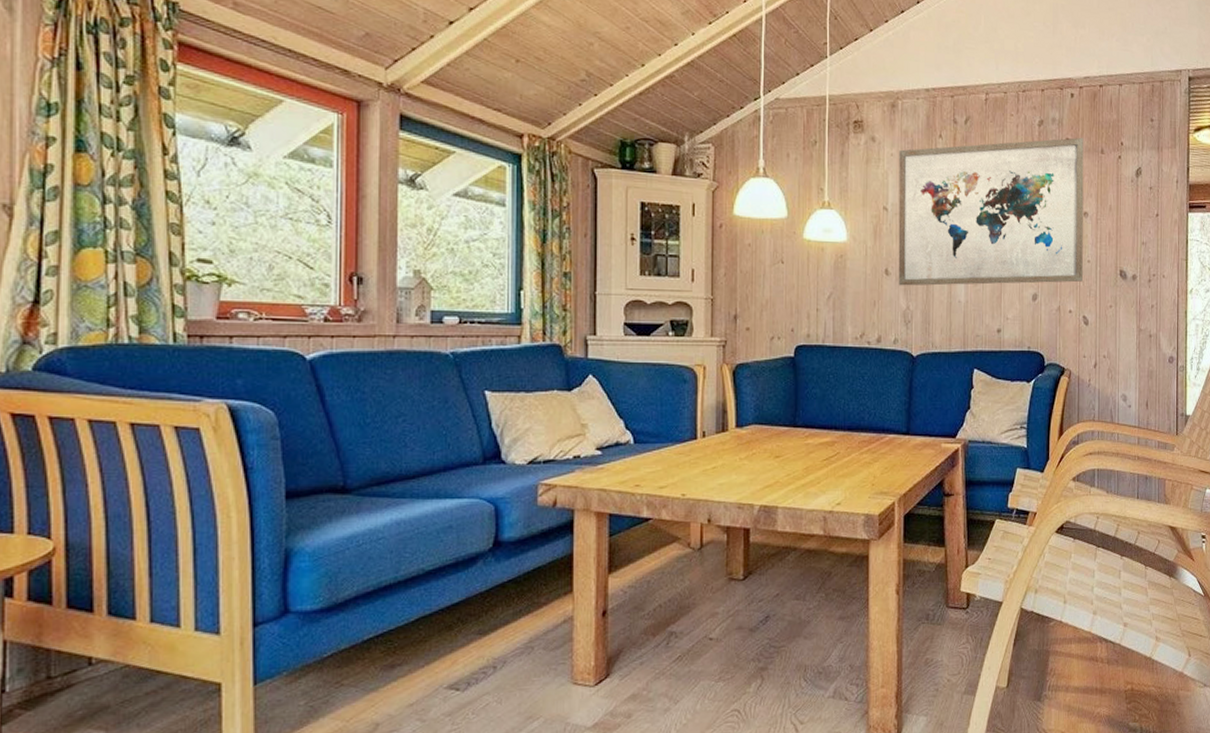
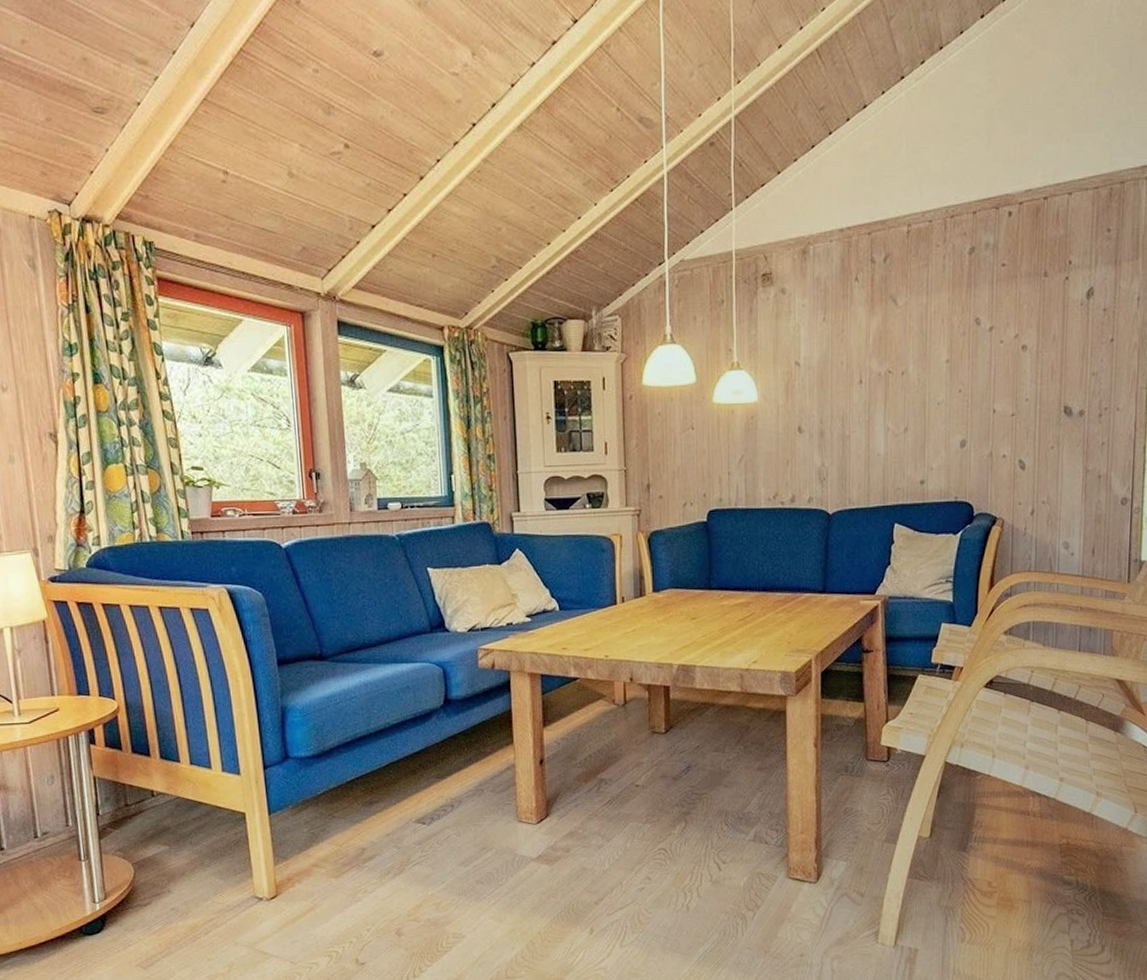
wall art: present [898,137,1084,286] -> none [811,260,1024,443]

